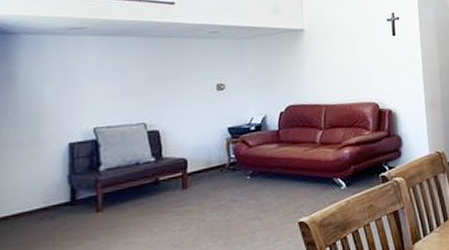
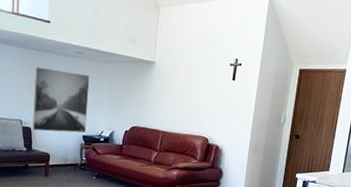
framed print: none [160,55,232,133] -> present [32,66,90,133]

